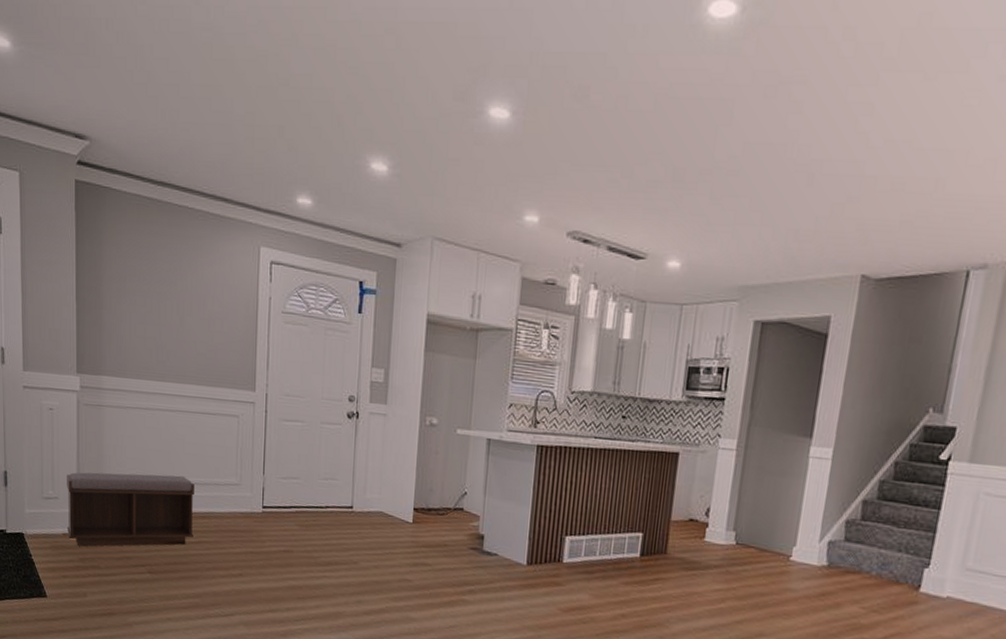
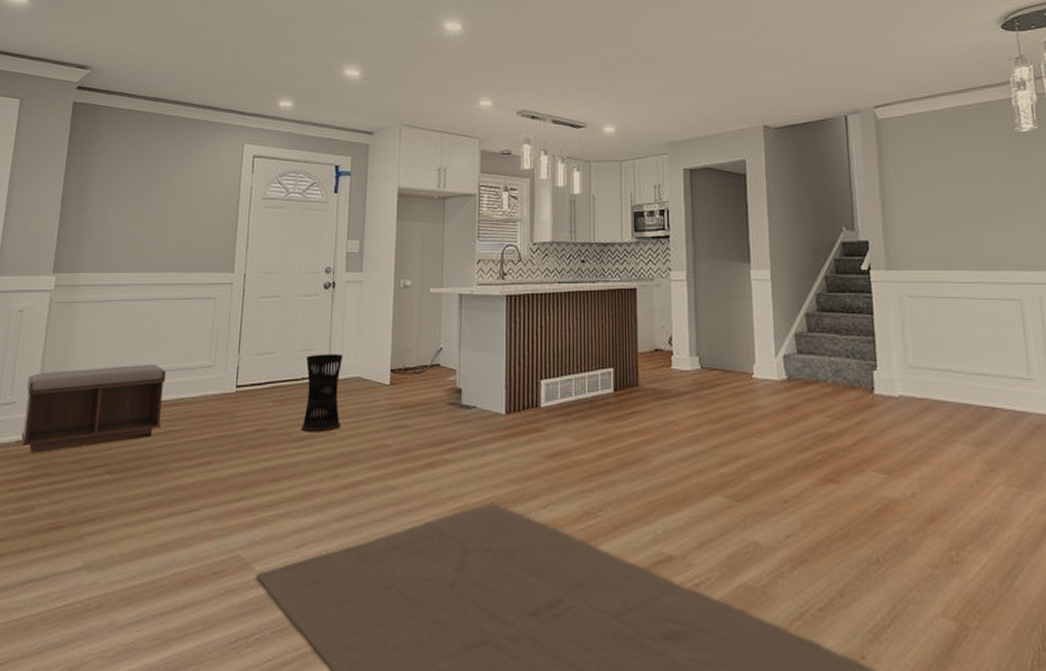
umbrella stand: none [326,484,367,561] -> present [301,354,343,432]

